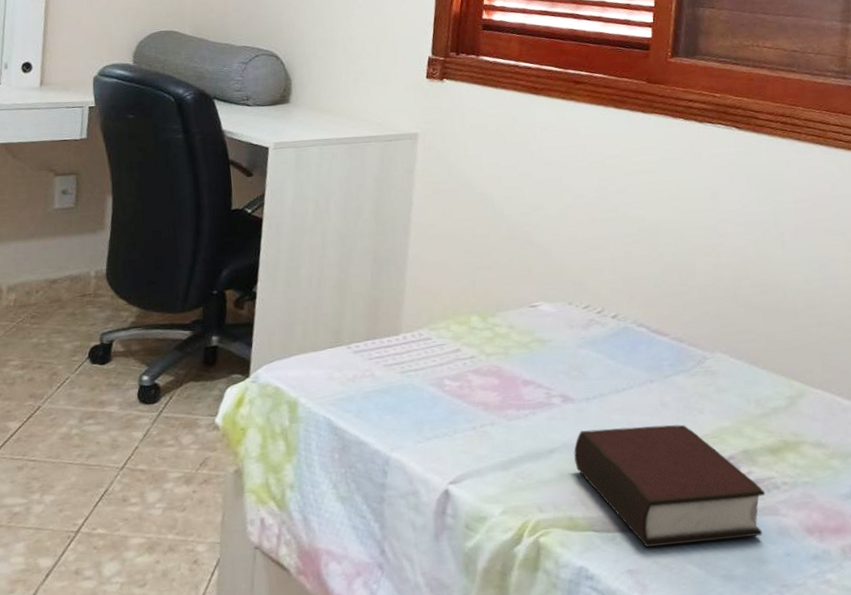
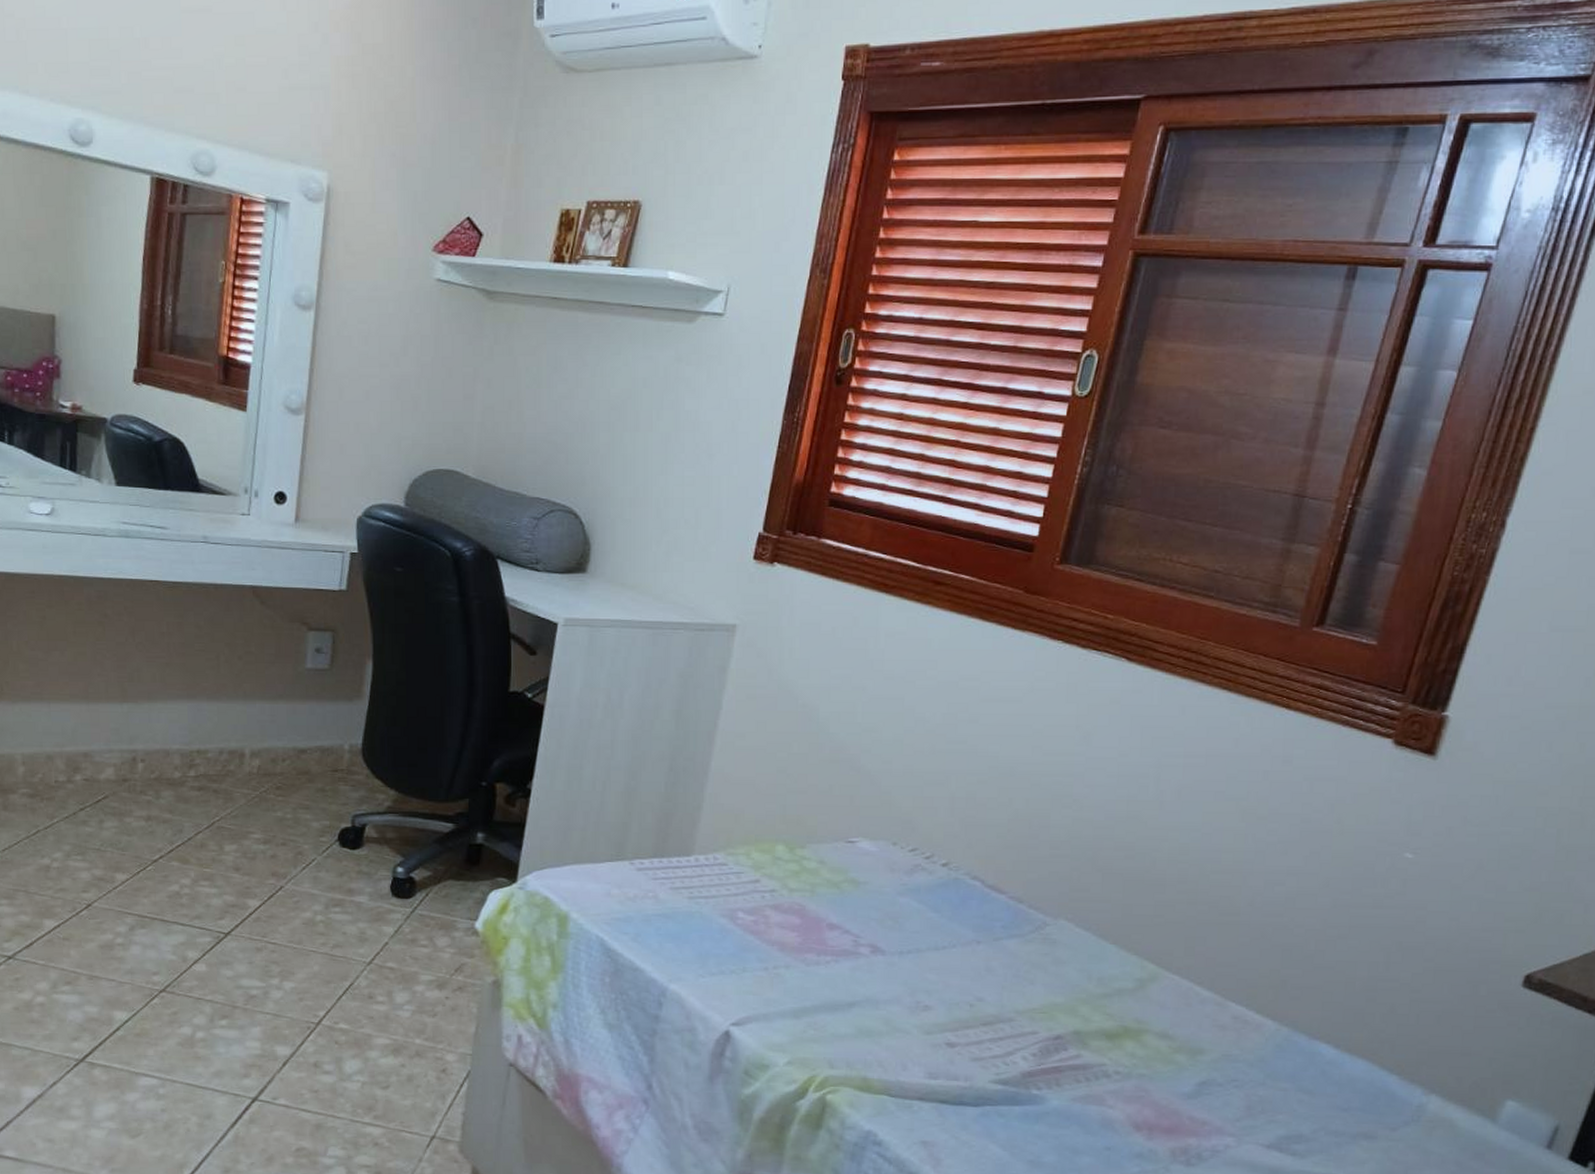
bible: present [574,424,766,548] -> none [877,987,1093,1125]

